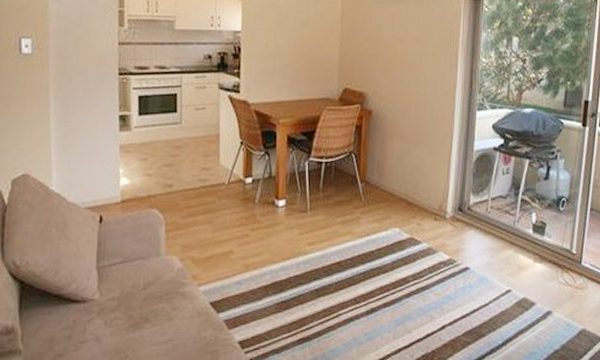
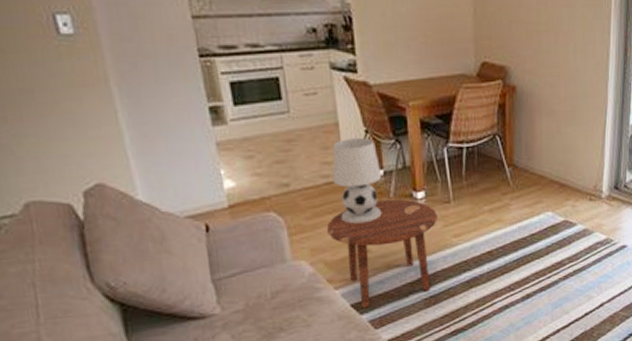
side table: none [197,206,295,307] -> present [326,199,437,309]
table lamp: none [209,149,251,225] -> present [332,138,382,224]

